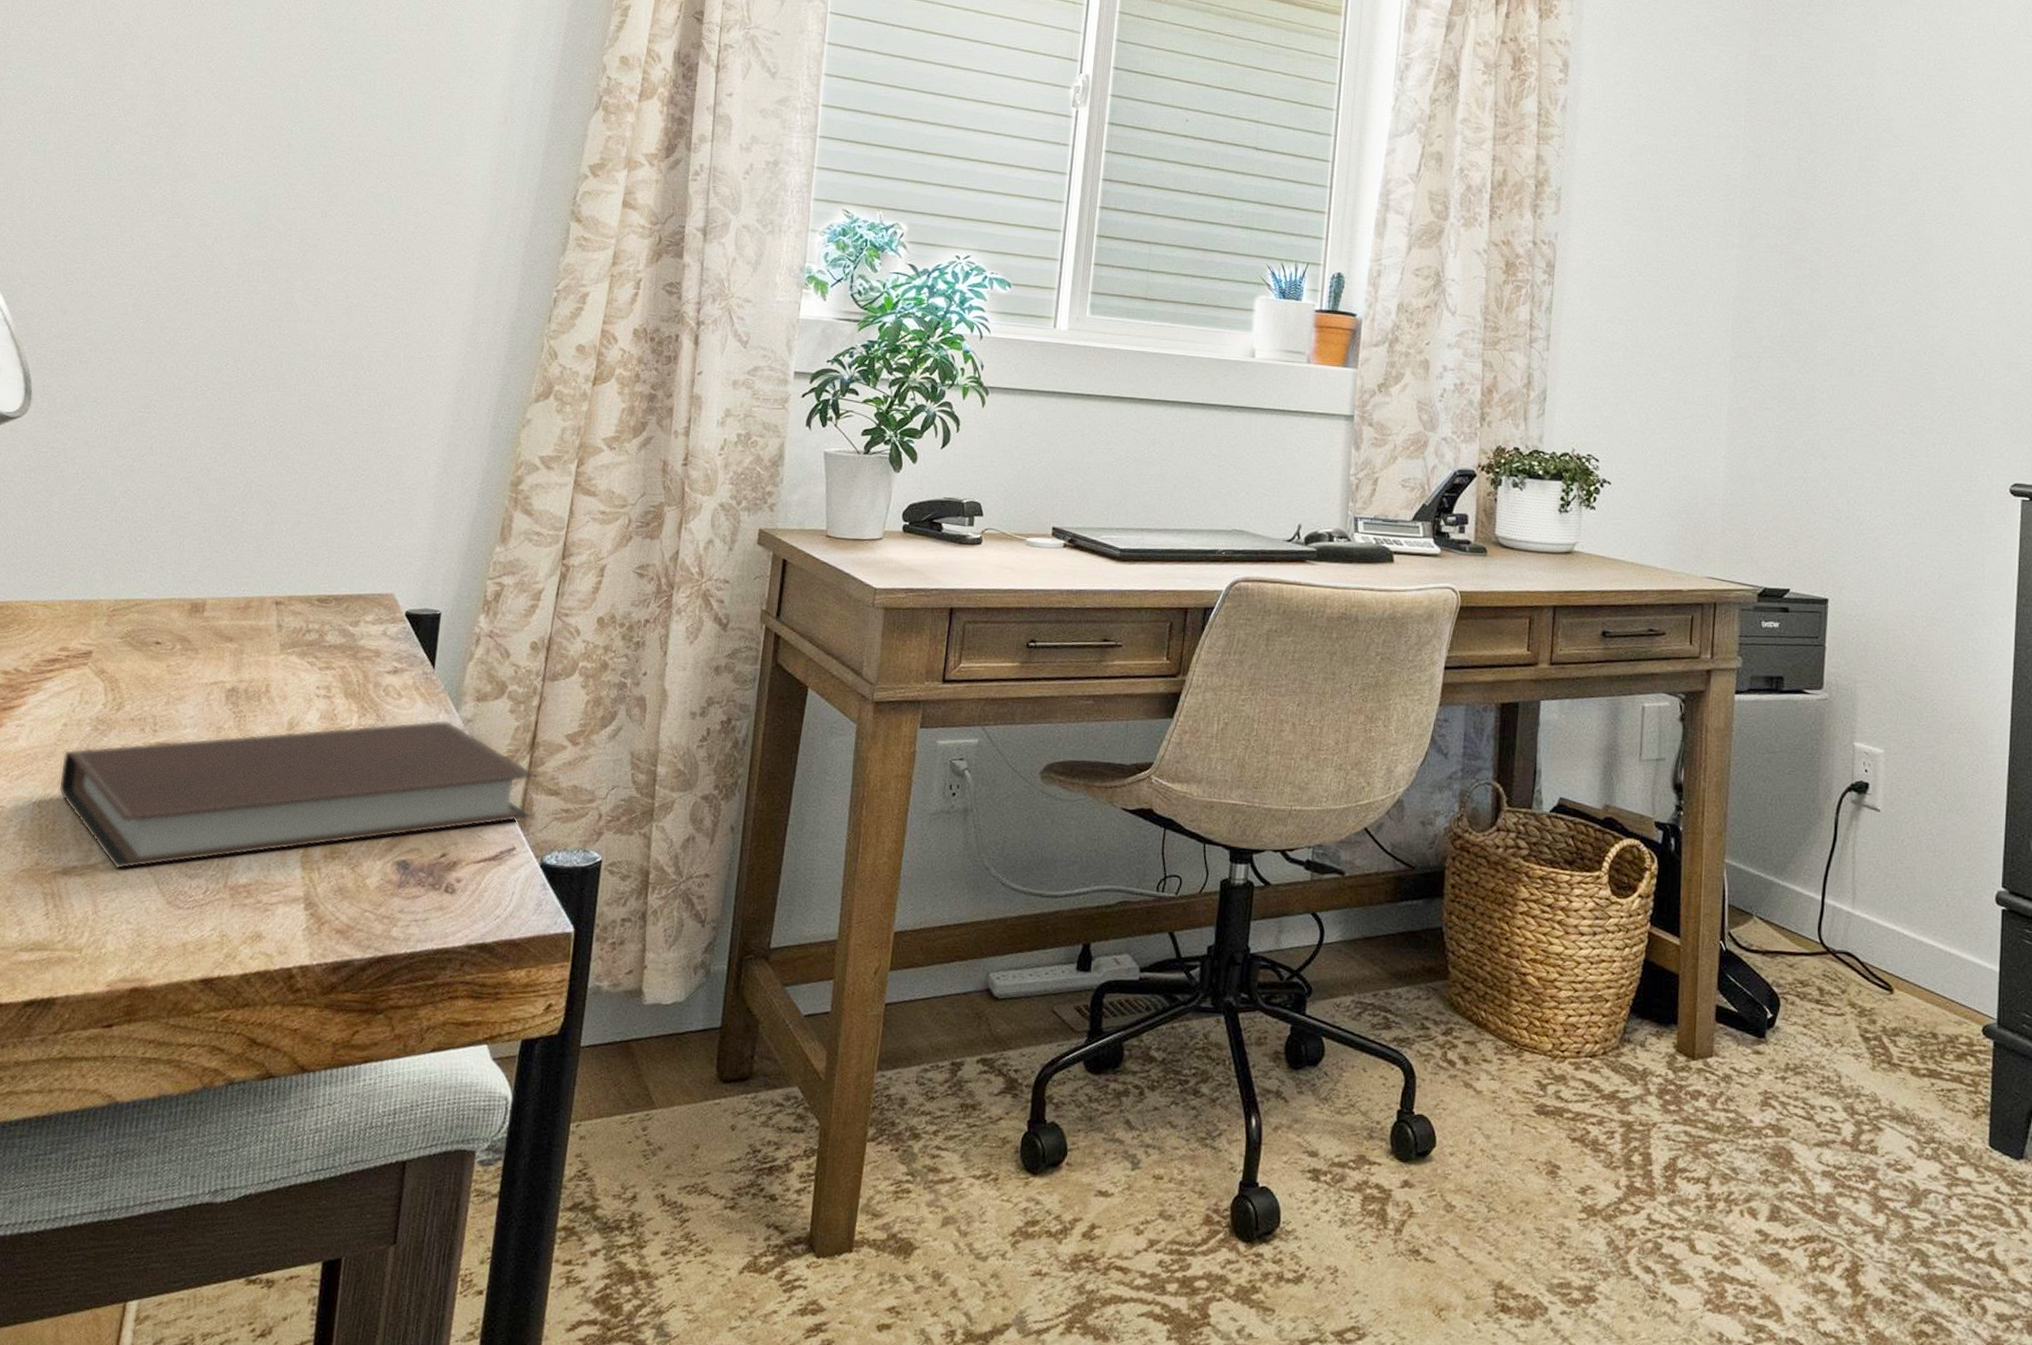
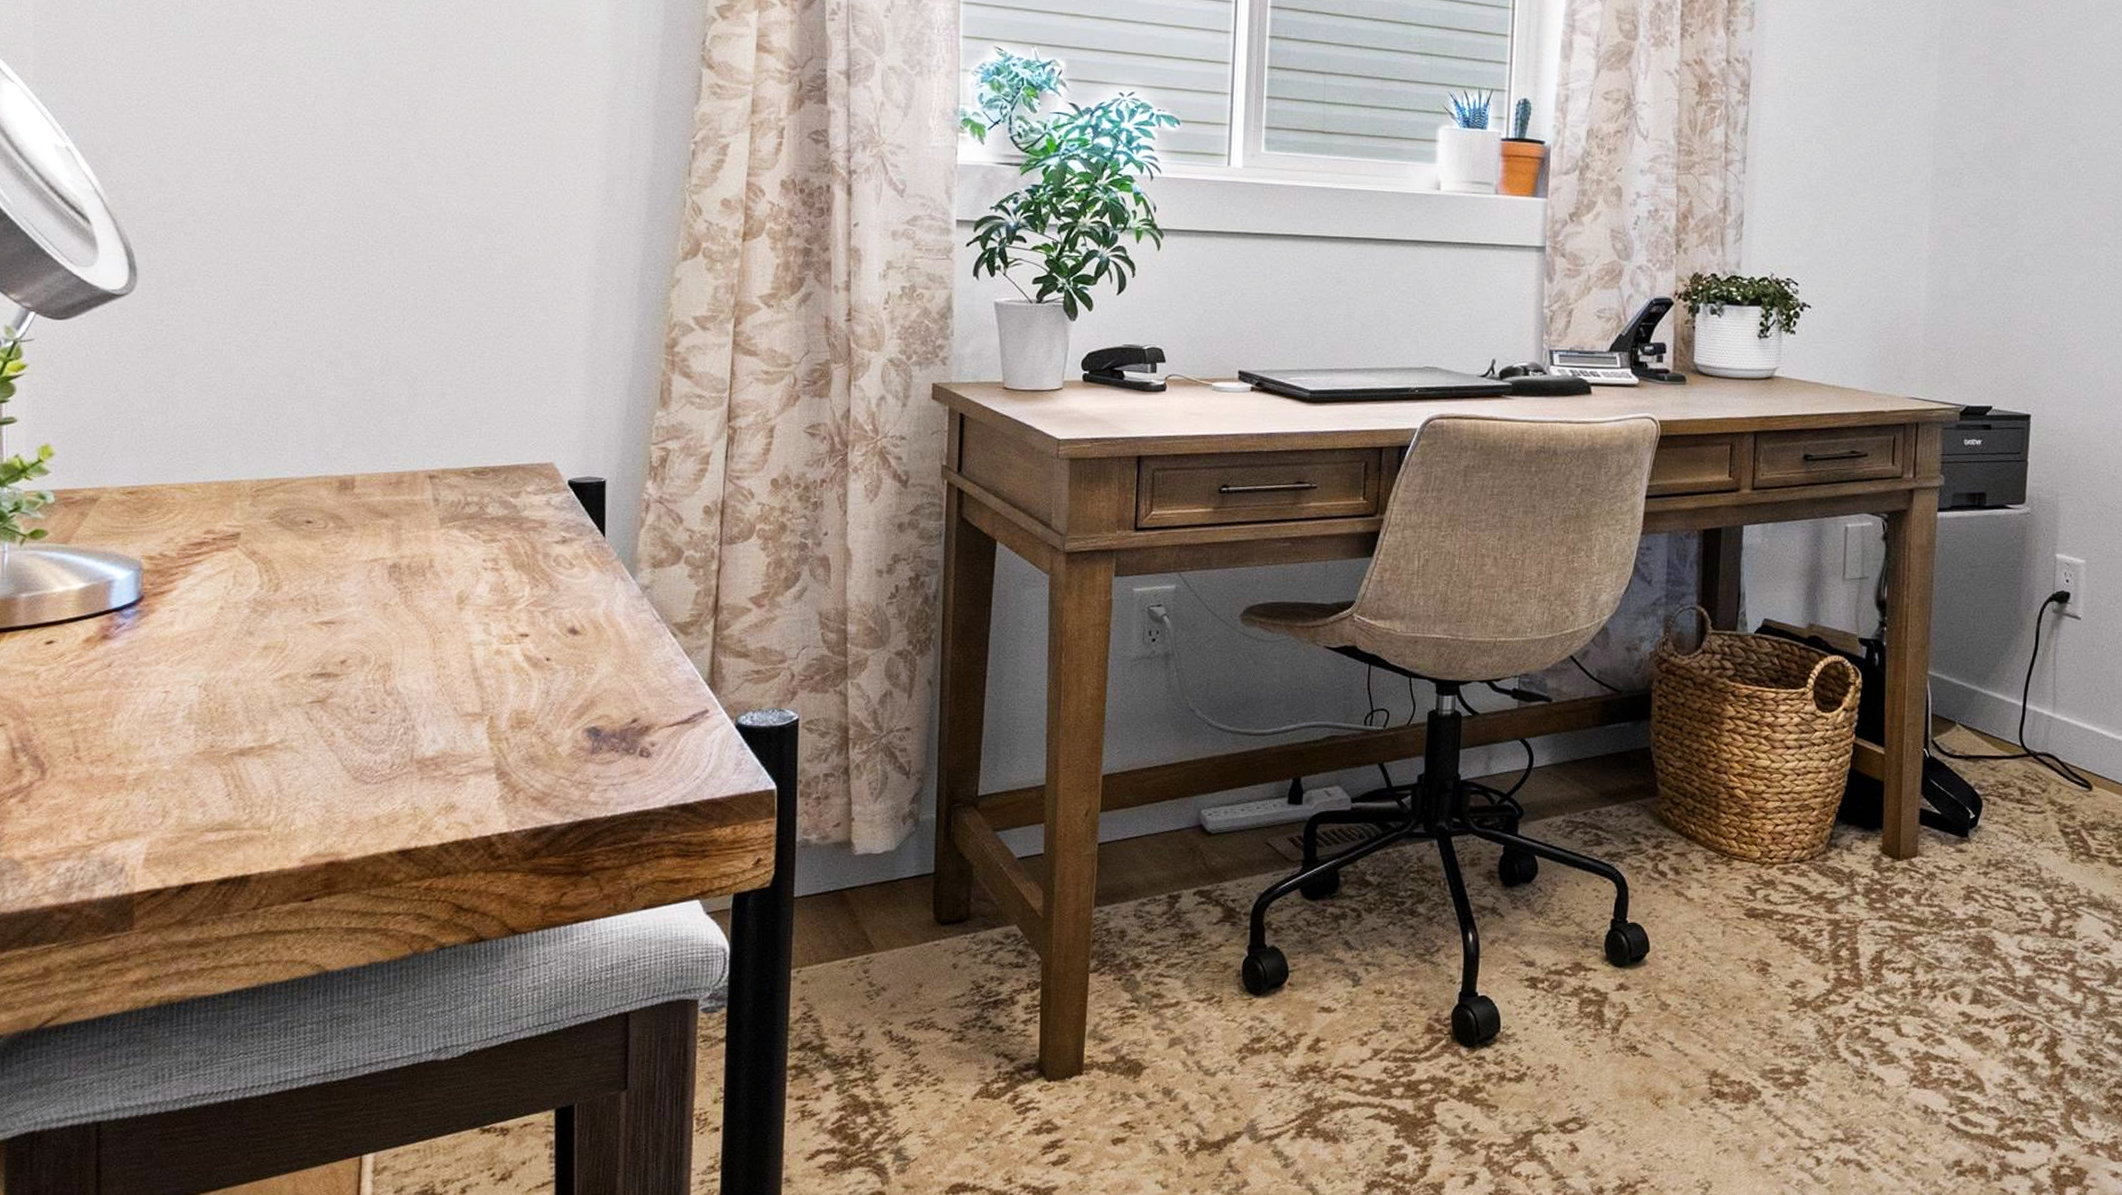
notebook: present [58,719,537,870] -> none [223,587,723,749]

